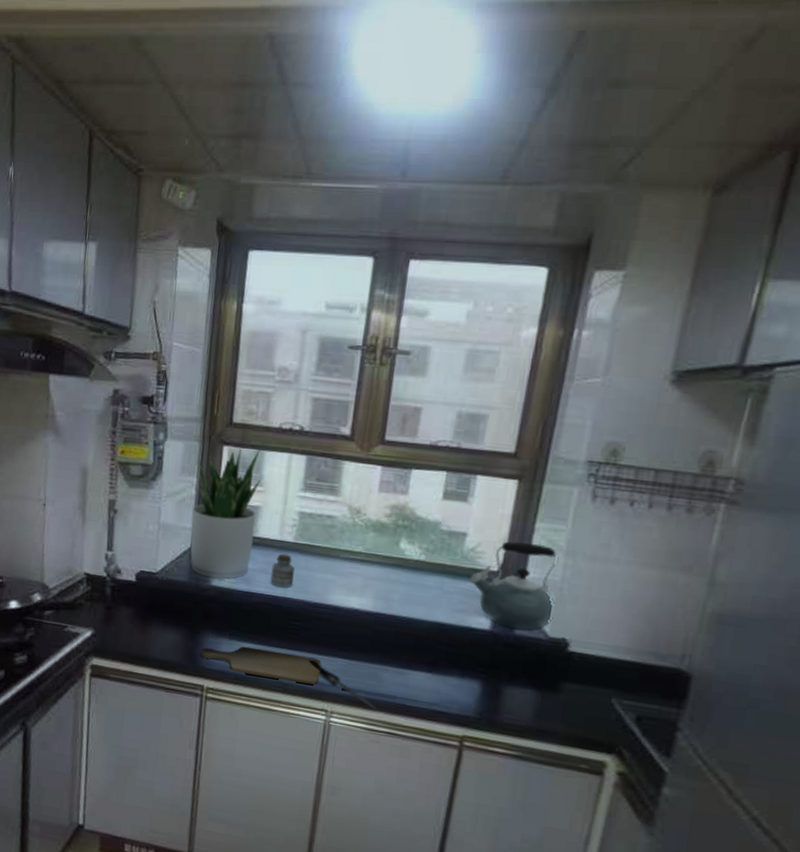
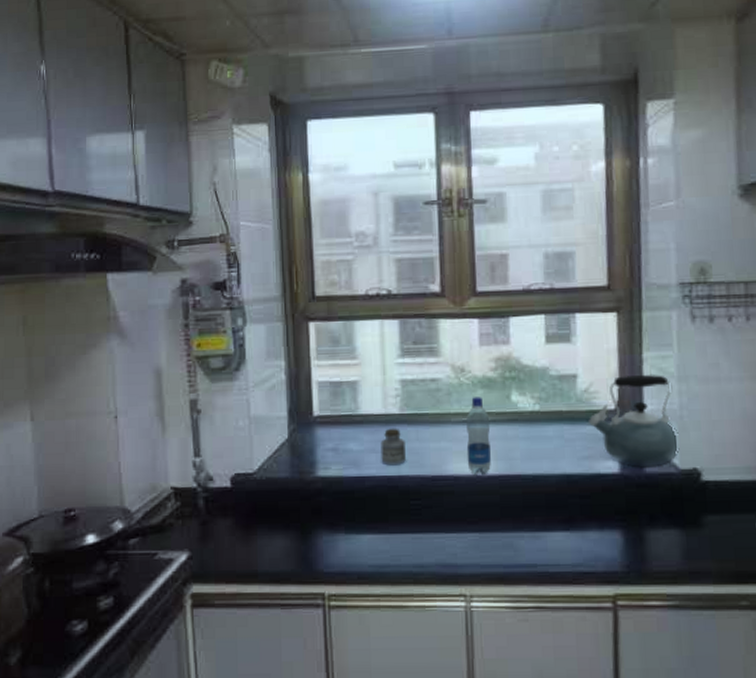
planter: present [190,449,261,580] -> none [284,321,357,468]
chopping board: present [201,646,322,685] -> none [316,537,452,570]
knife: present [308,659,379,711] -> none [435,540,521,584]
bottle: none [348,538,377,609] -> present [466,397,491,474]

